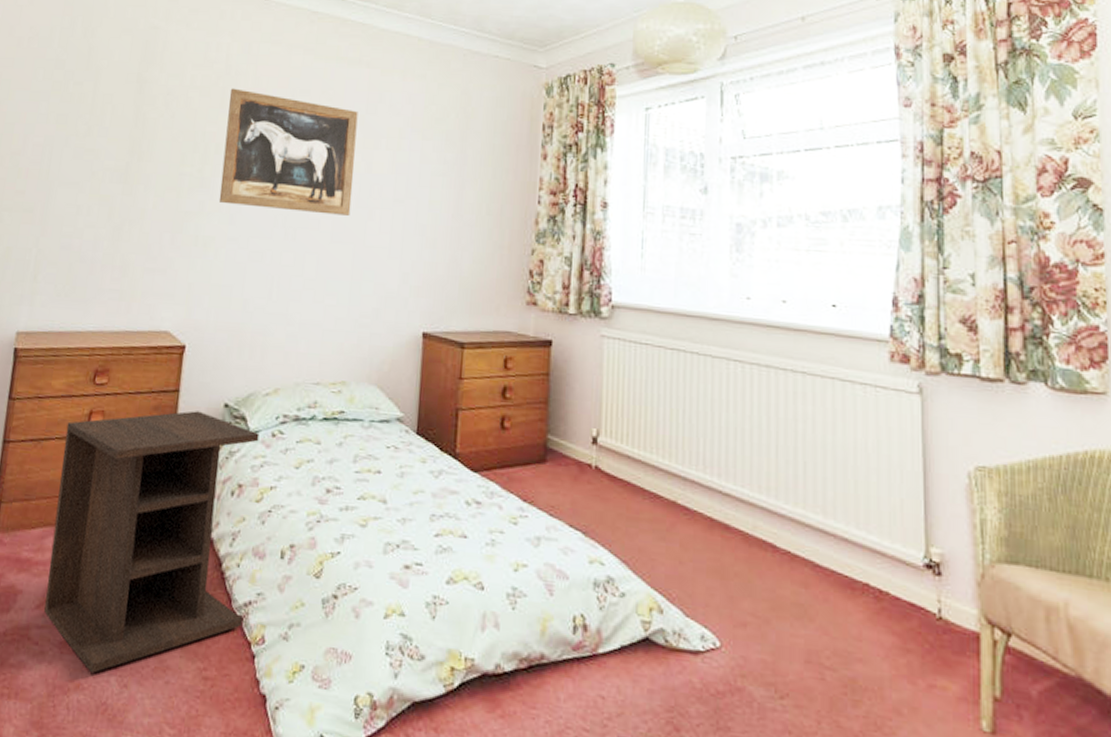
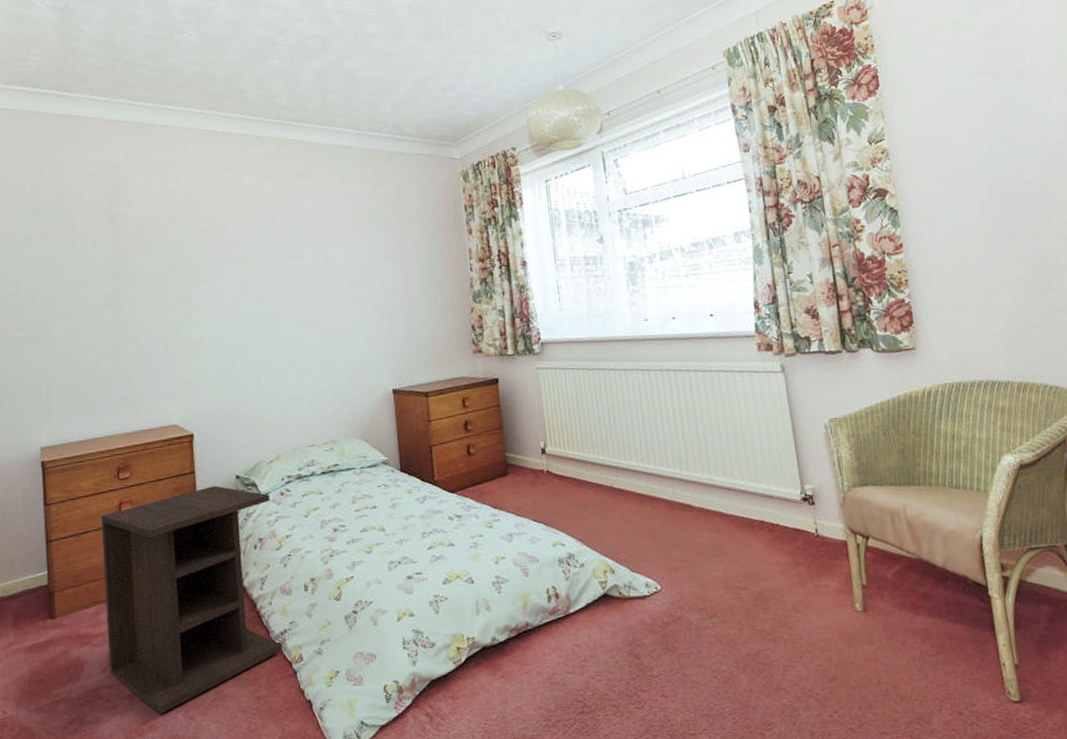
wall art: present [218,88,358,216] -> none [194,211,317,310]

